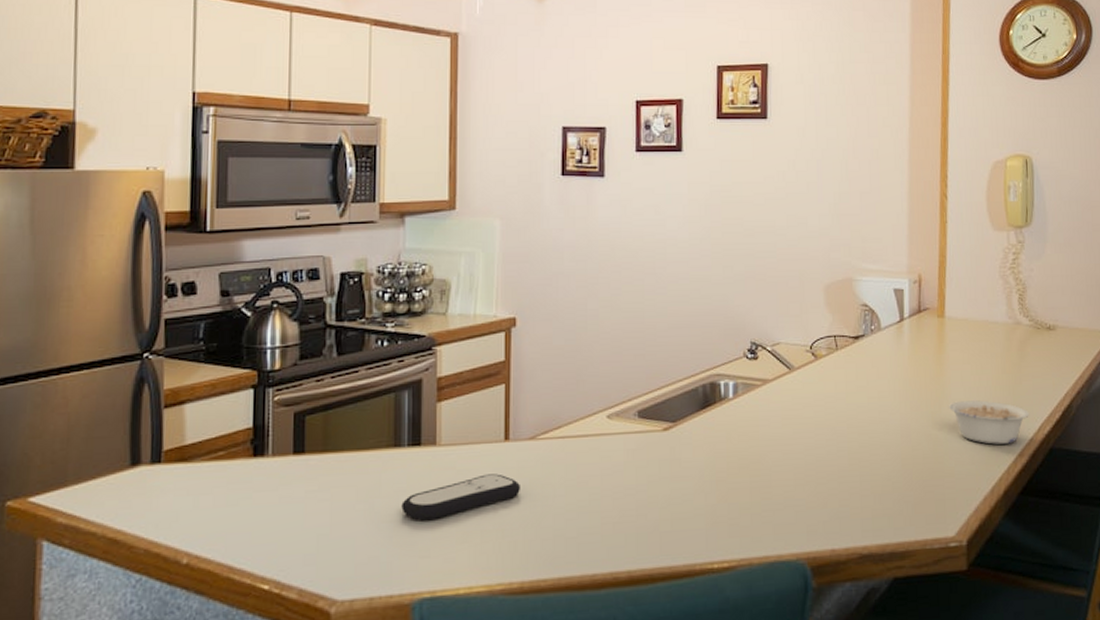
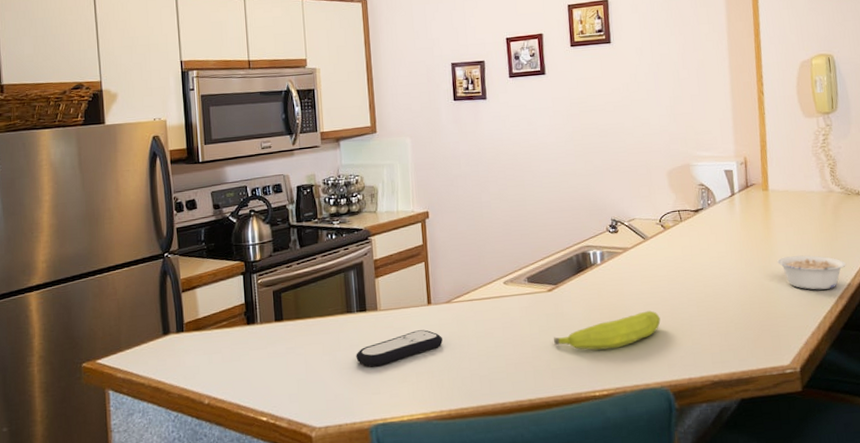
fruit: none [666,461,802,509] -> present [554,310,661,350]

